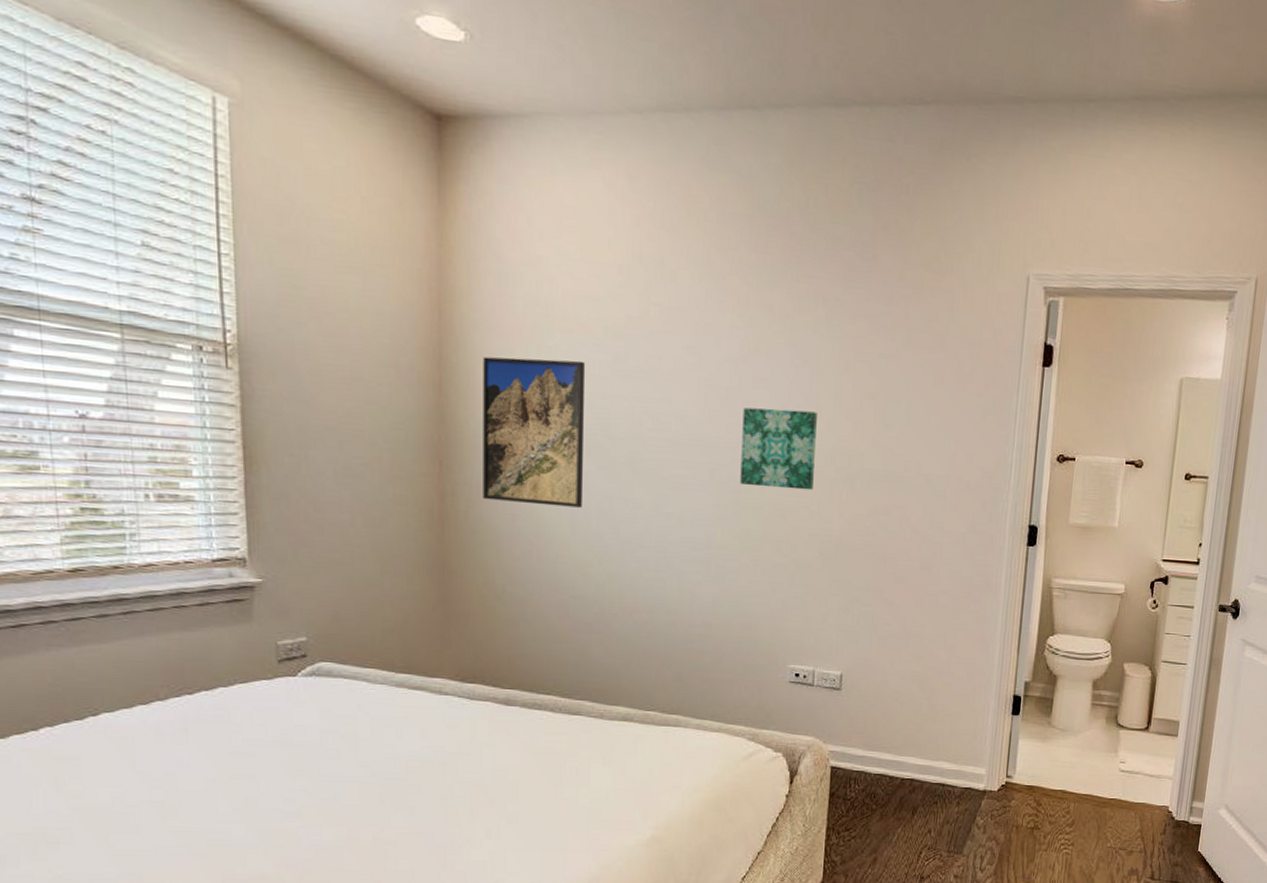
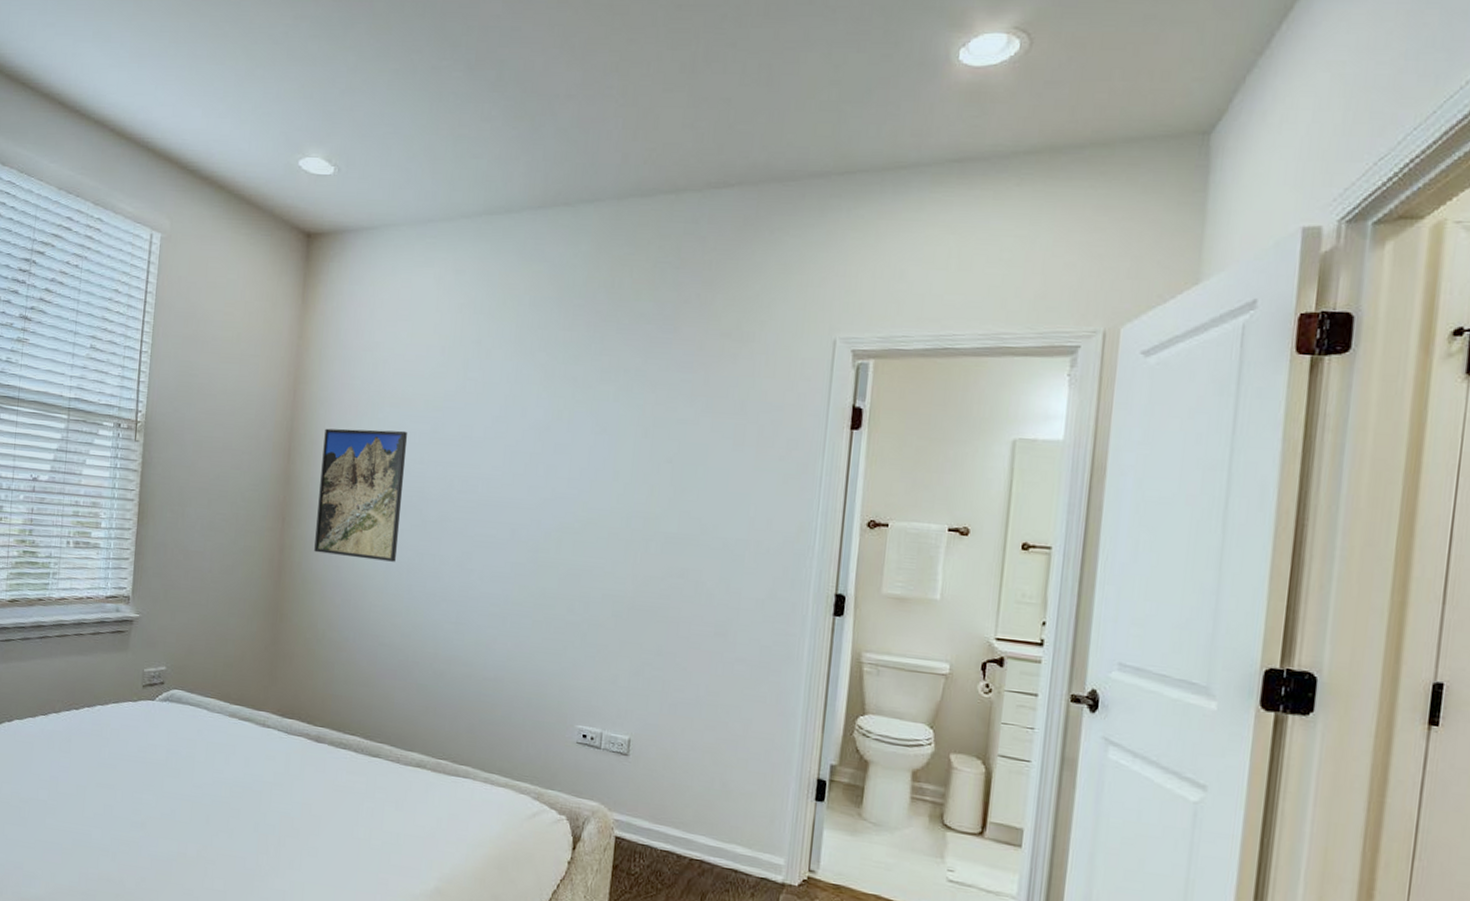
wall art: present [740,407,817,491] -> none [538,471,615,552]

